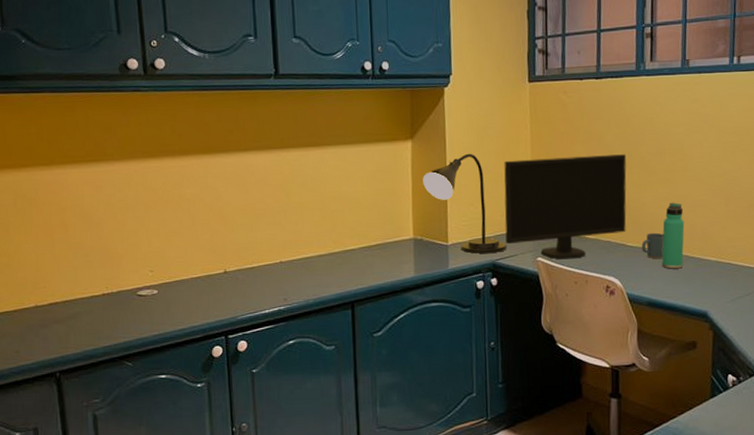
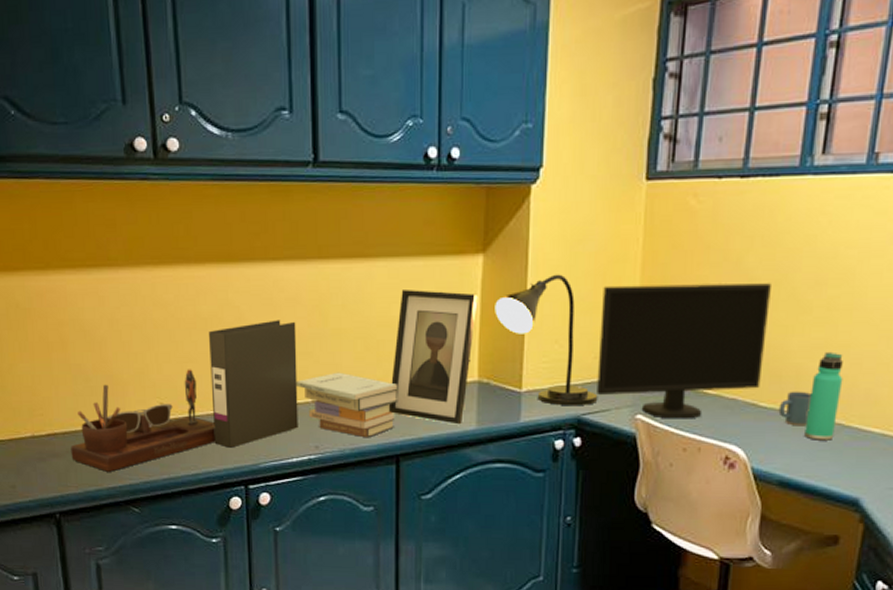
desk organizer: none [70,241,199,333] -> present [71,369,216,472]
binder: none [192,197,269,305] -> present [209,320,298,448]
books: none [266,237,351,290] -> present [296,372,398,438]
picture frame: none [343,169,410,274] -> present [388,290,478,425]

